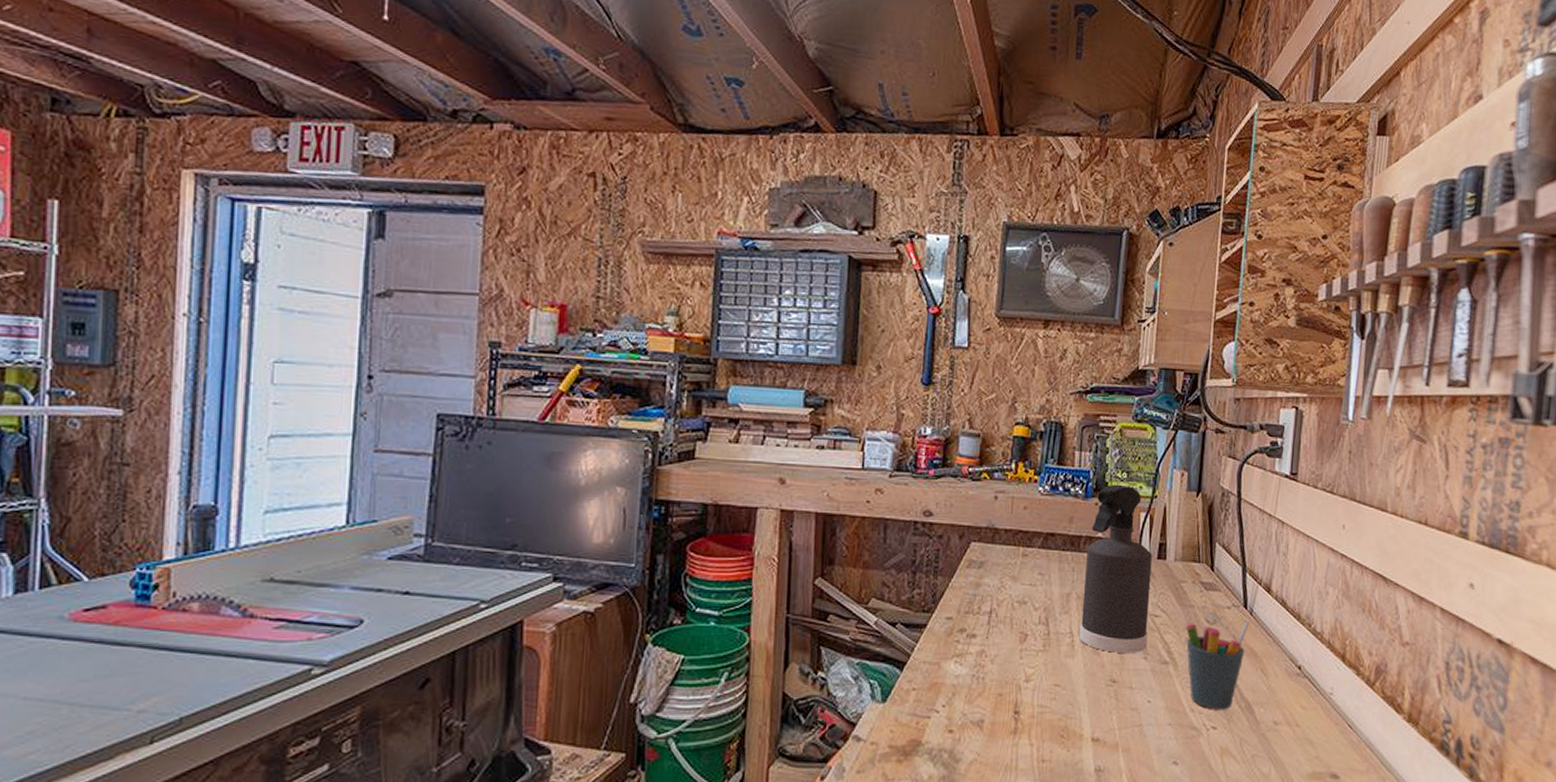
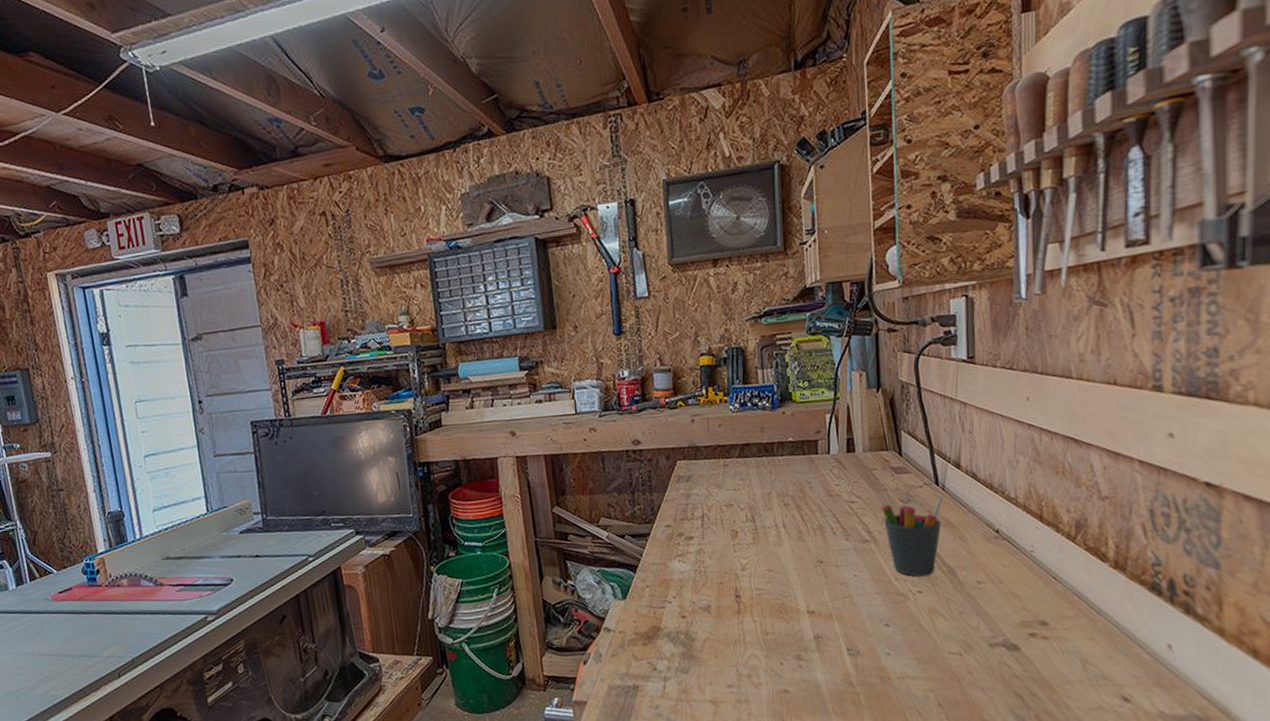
spray bottle: present [1079,484,1153,654] -> none [780,392,847,538]

